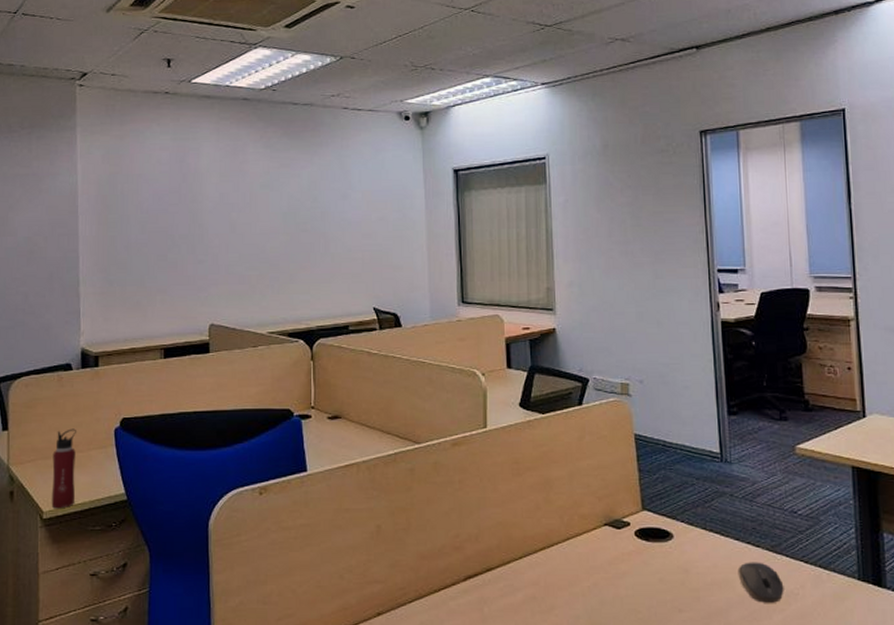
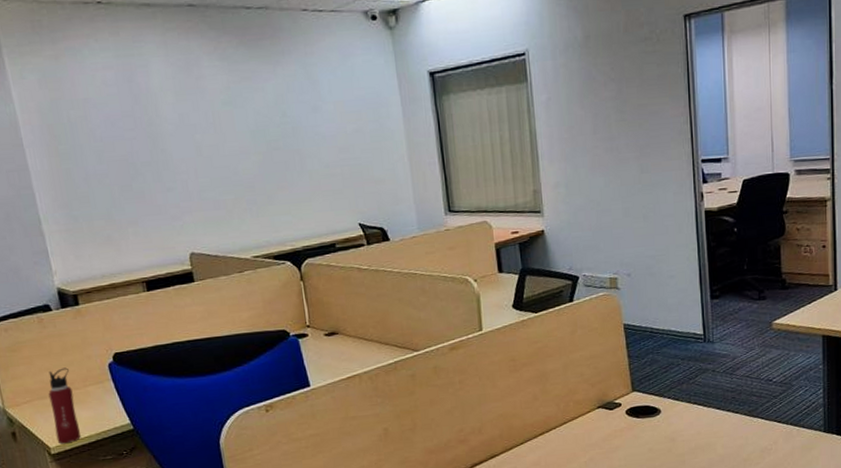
computer mouse: present [737,562,784,603] -> none [718,425,759,460]

